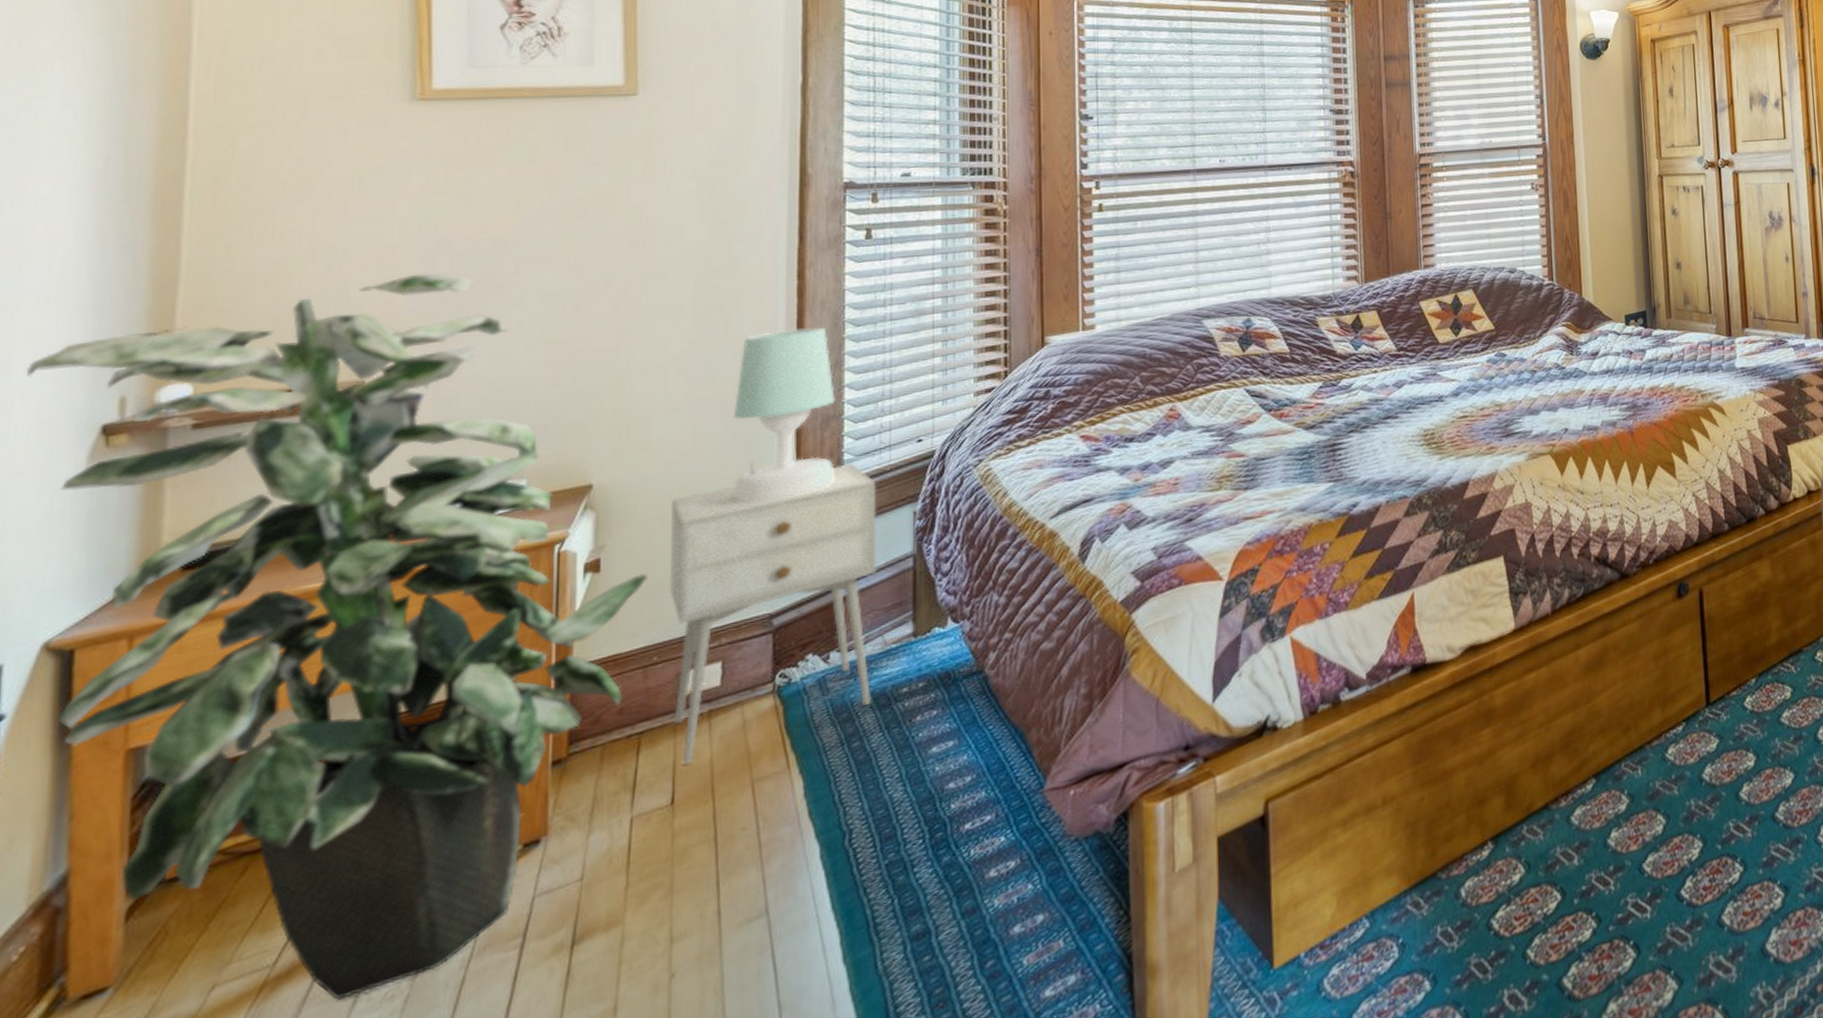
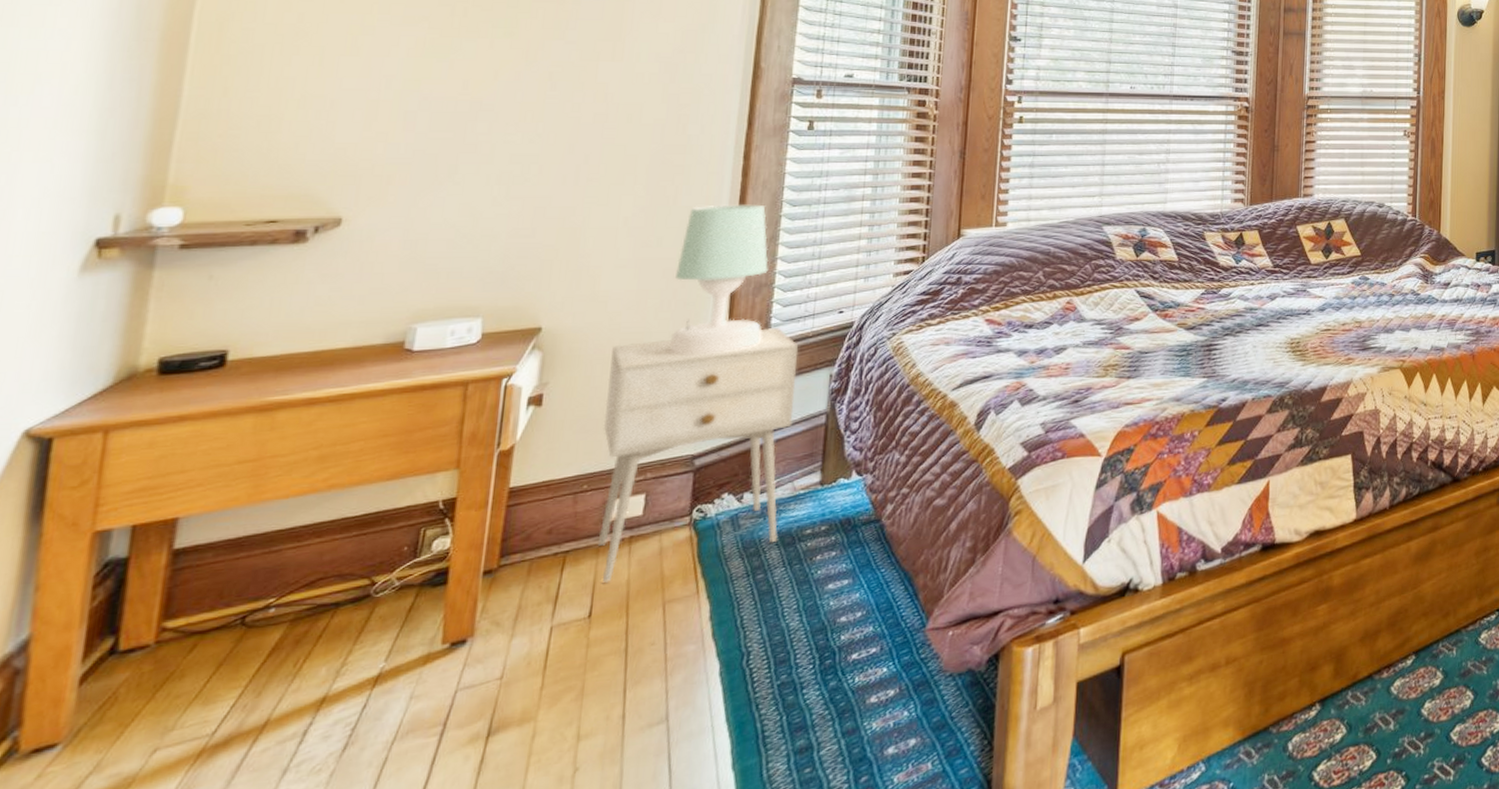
indoor plant: present [27,273,649,1000] -> none [30,127,586,770]

